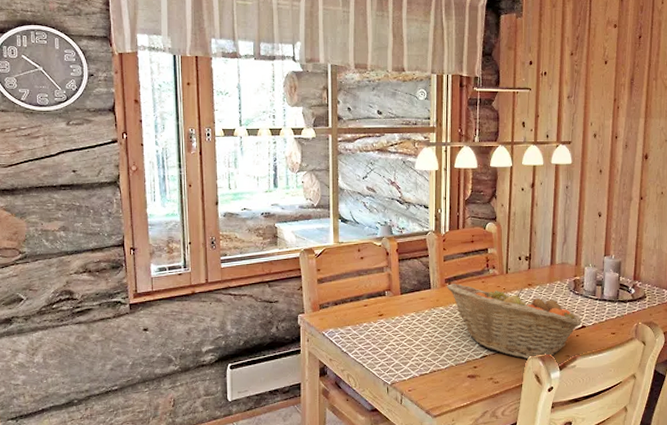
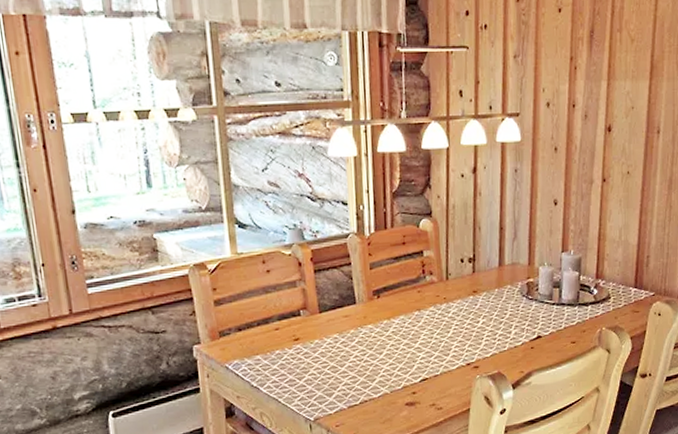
fruit basket: present [447,284,582,360] -> none [376,295,537,380]

